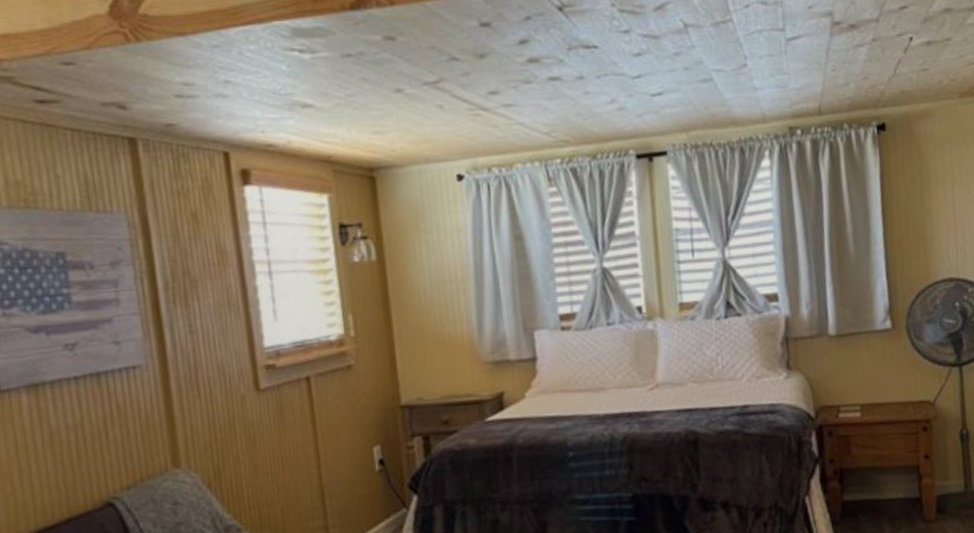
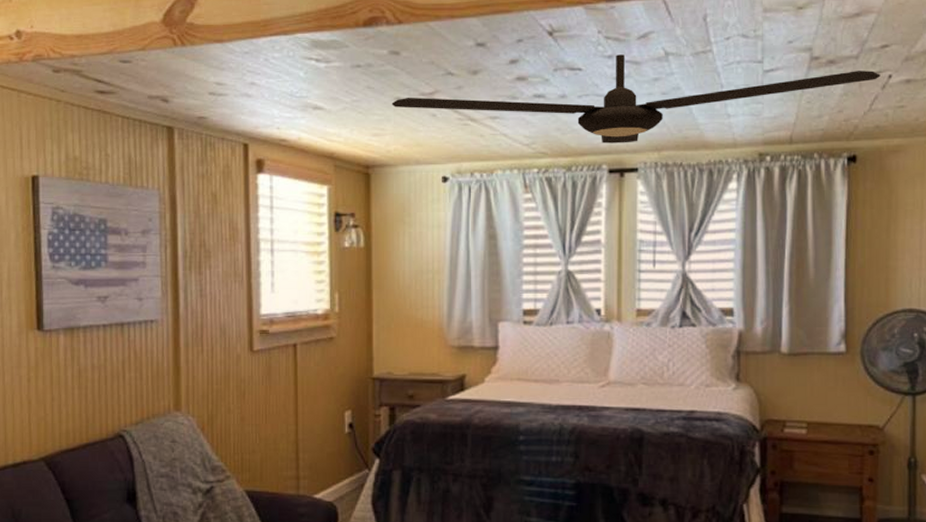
ceiling fan: none [391,28,902,127] -> present [391,54,881,144]

